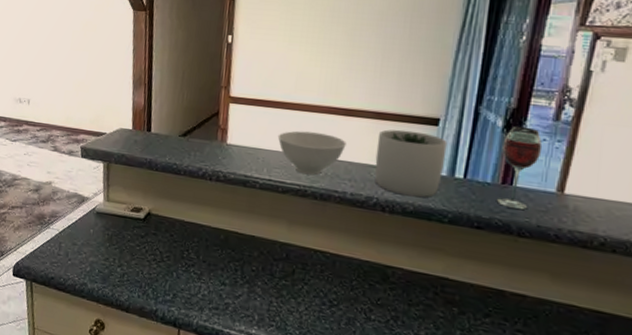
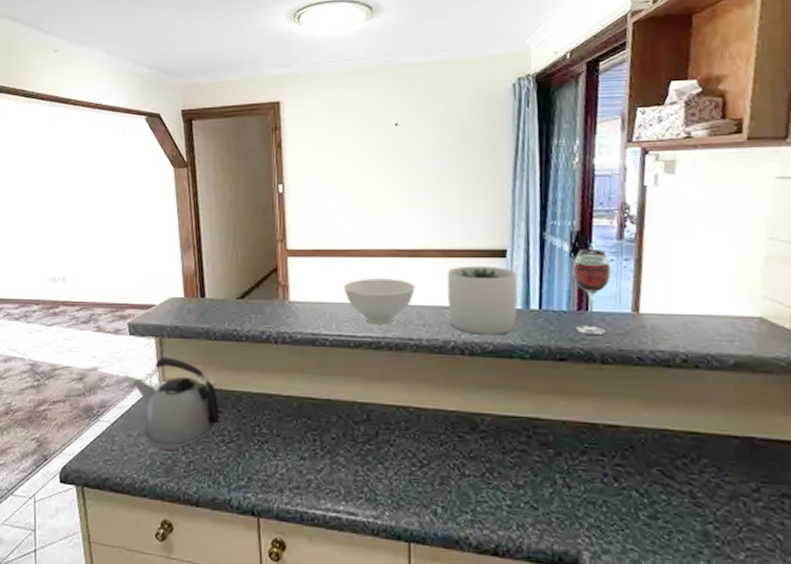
kettle: none [81,180,155,262] -> present [133,357,221,450]

